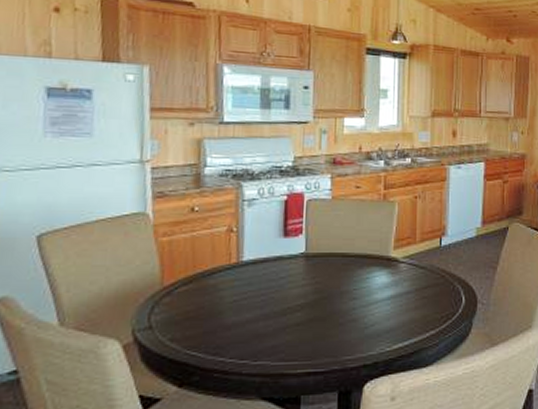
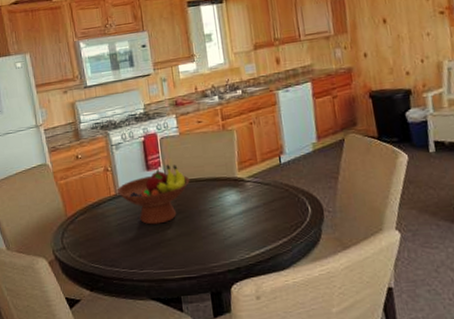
fruit bowl: none [239,232,336,305] -> present [117,164,190,225]

